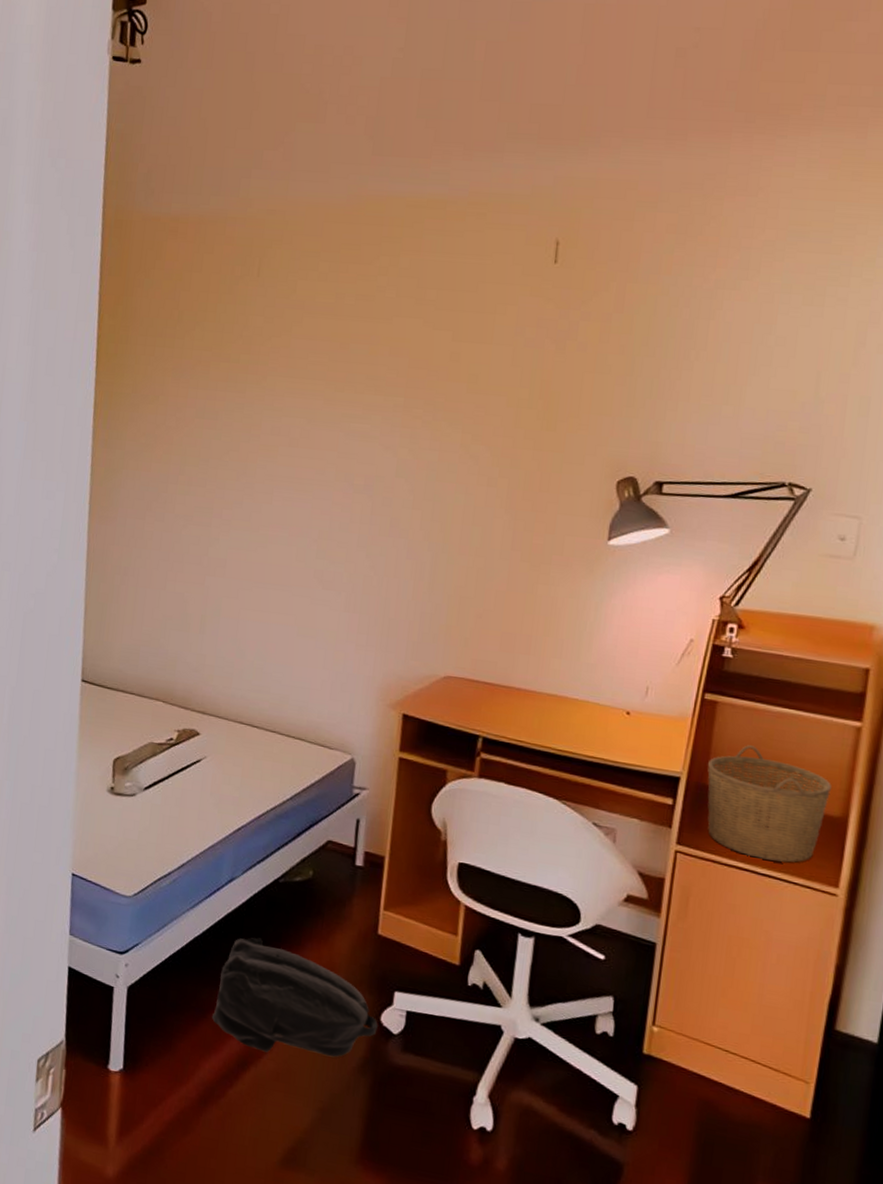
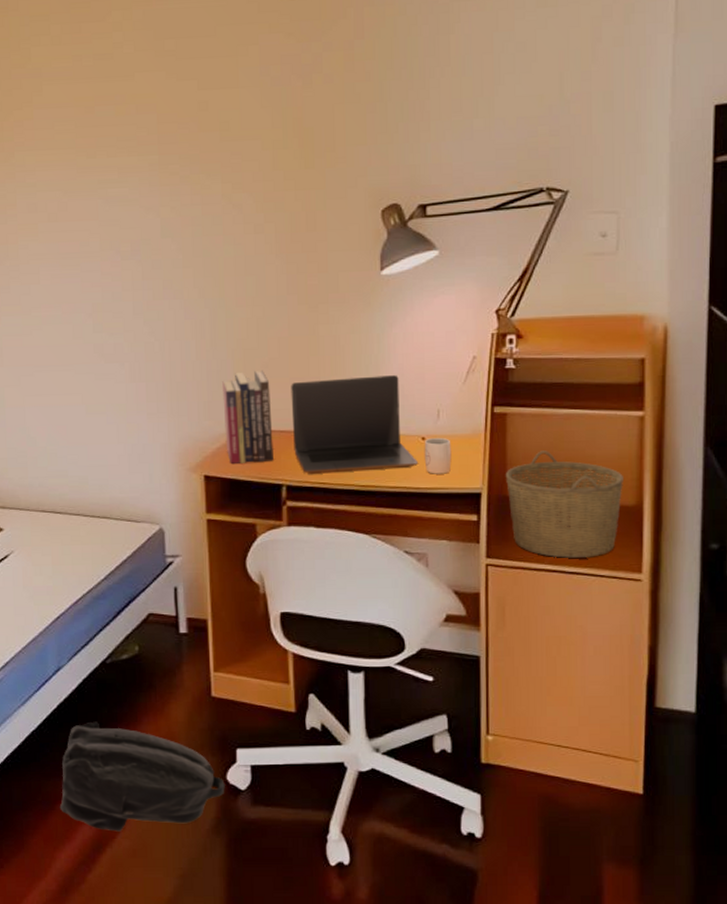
books: none [429,618,481,711] -> present [222,371,274,464]
laptop computer: none [495,637,620,740] -> present [291,375,419,474]
mug: none [626,713,656,753] -> present [424,437,452,474]

